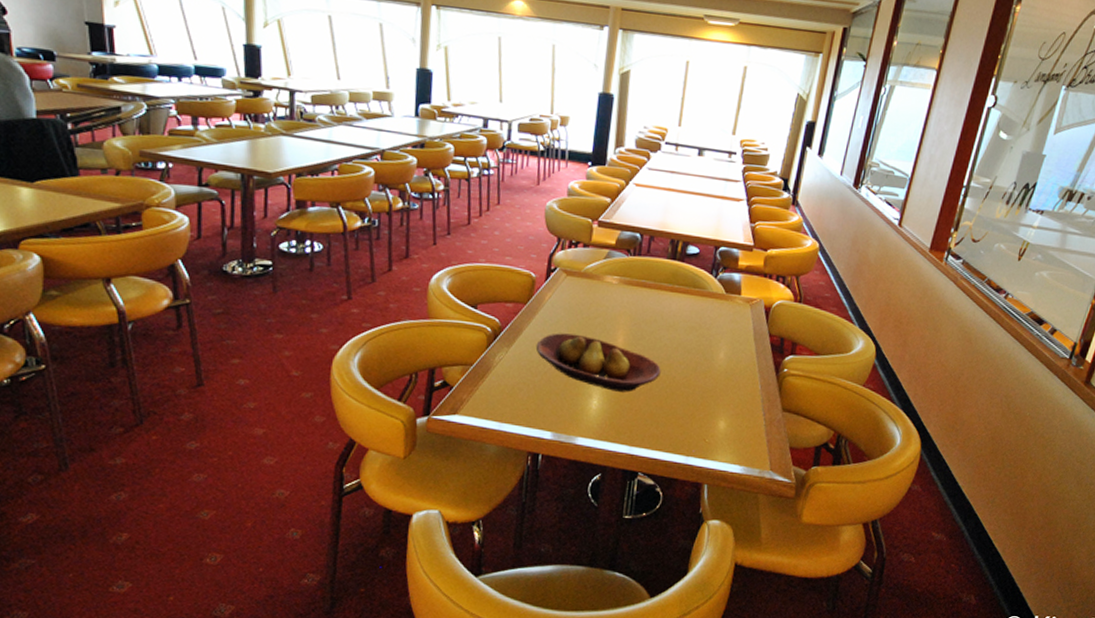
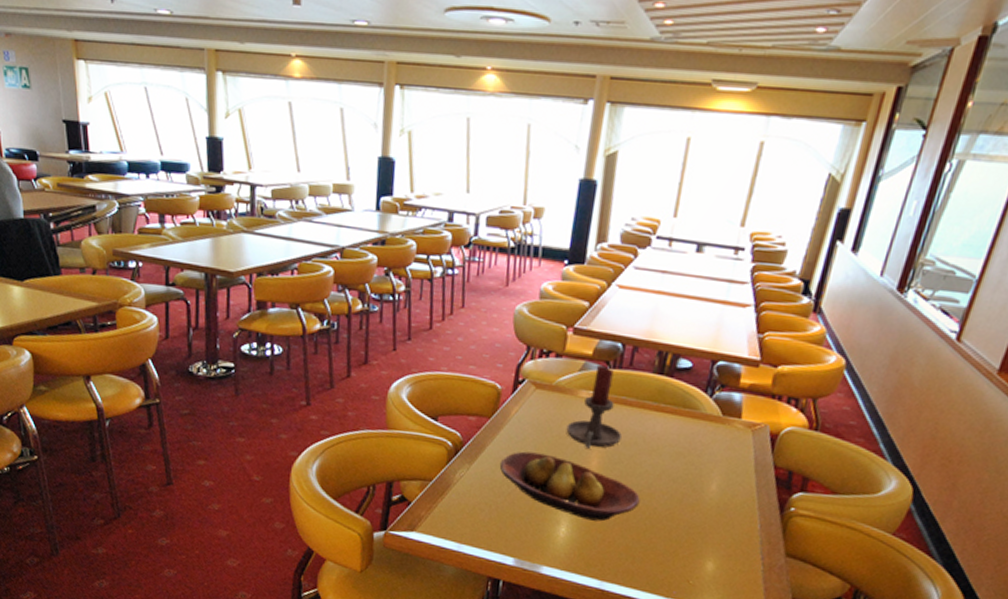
candle holder: none [595,252,643,327] -> present [566,364,622,449]

